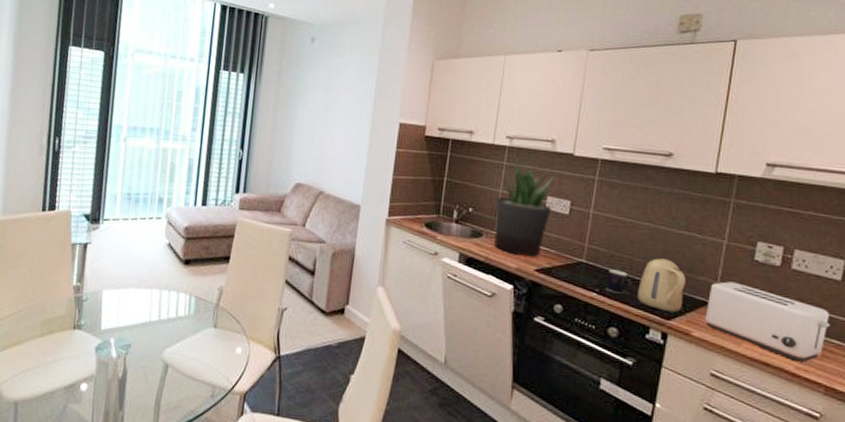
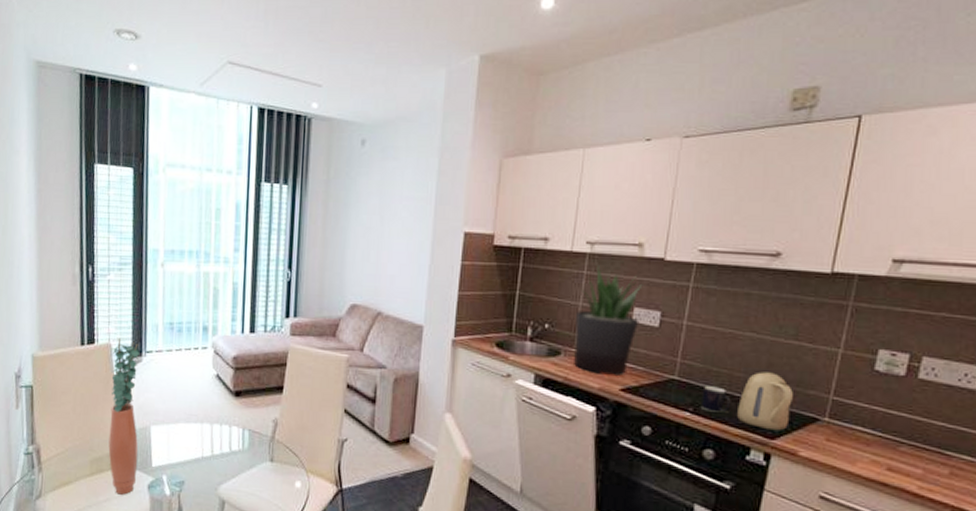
vase: none [59,205,97,356] -> present [108,337,139,495]
toaster: present [705,281,831,362] -> none [814,395,962,481]

